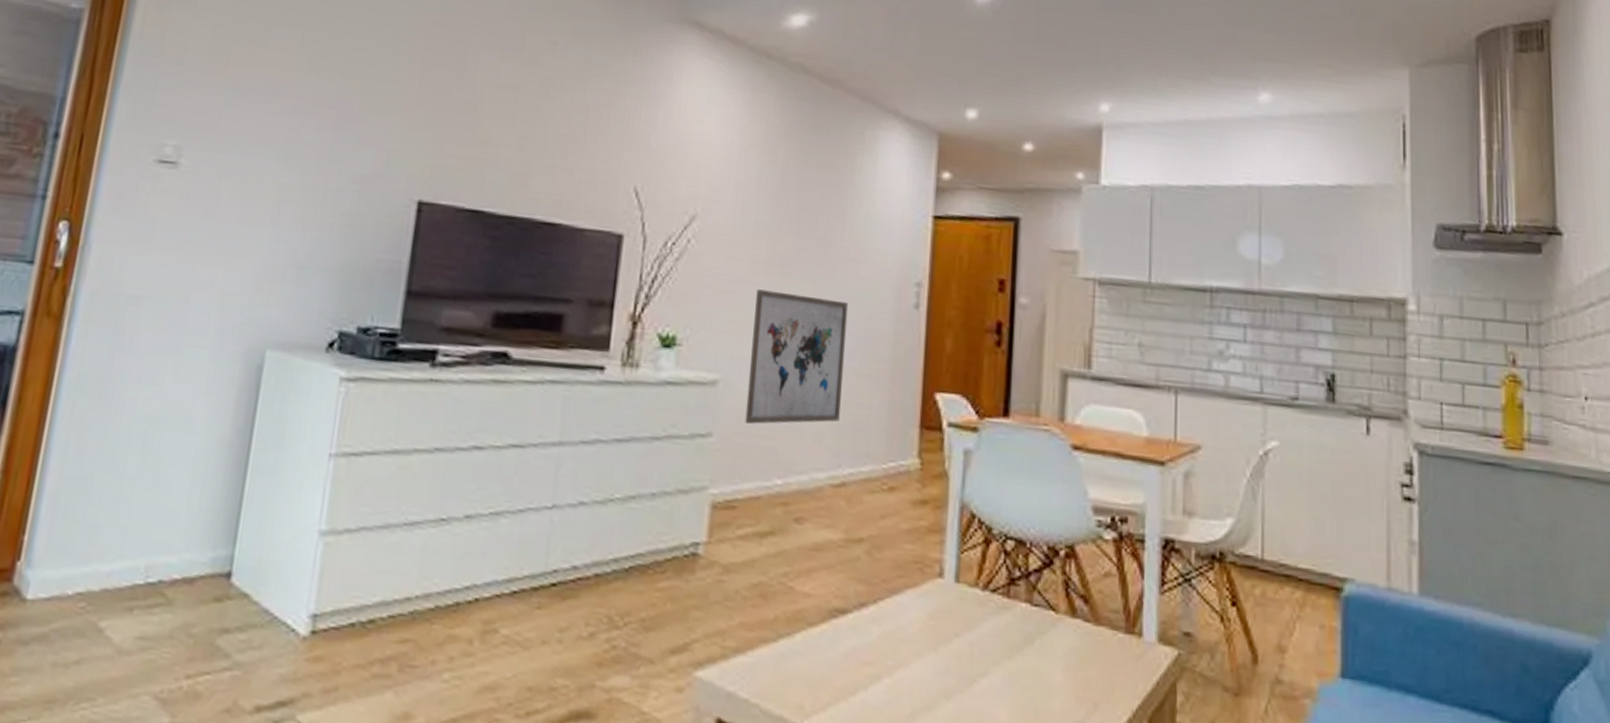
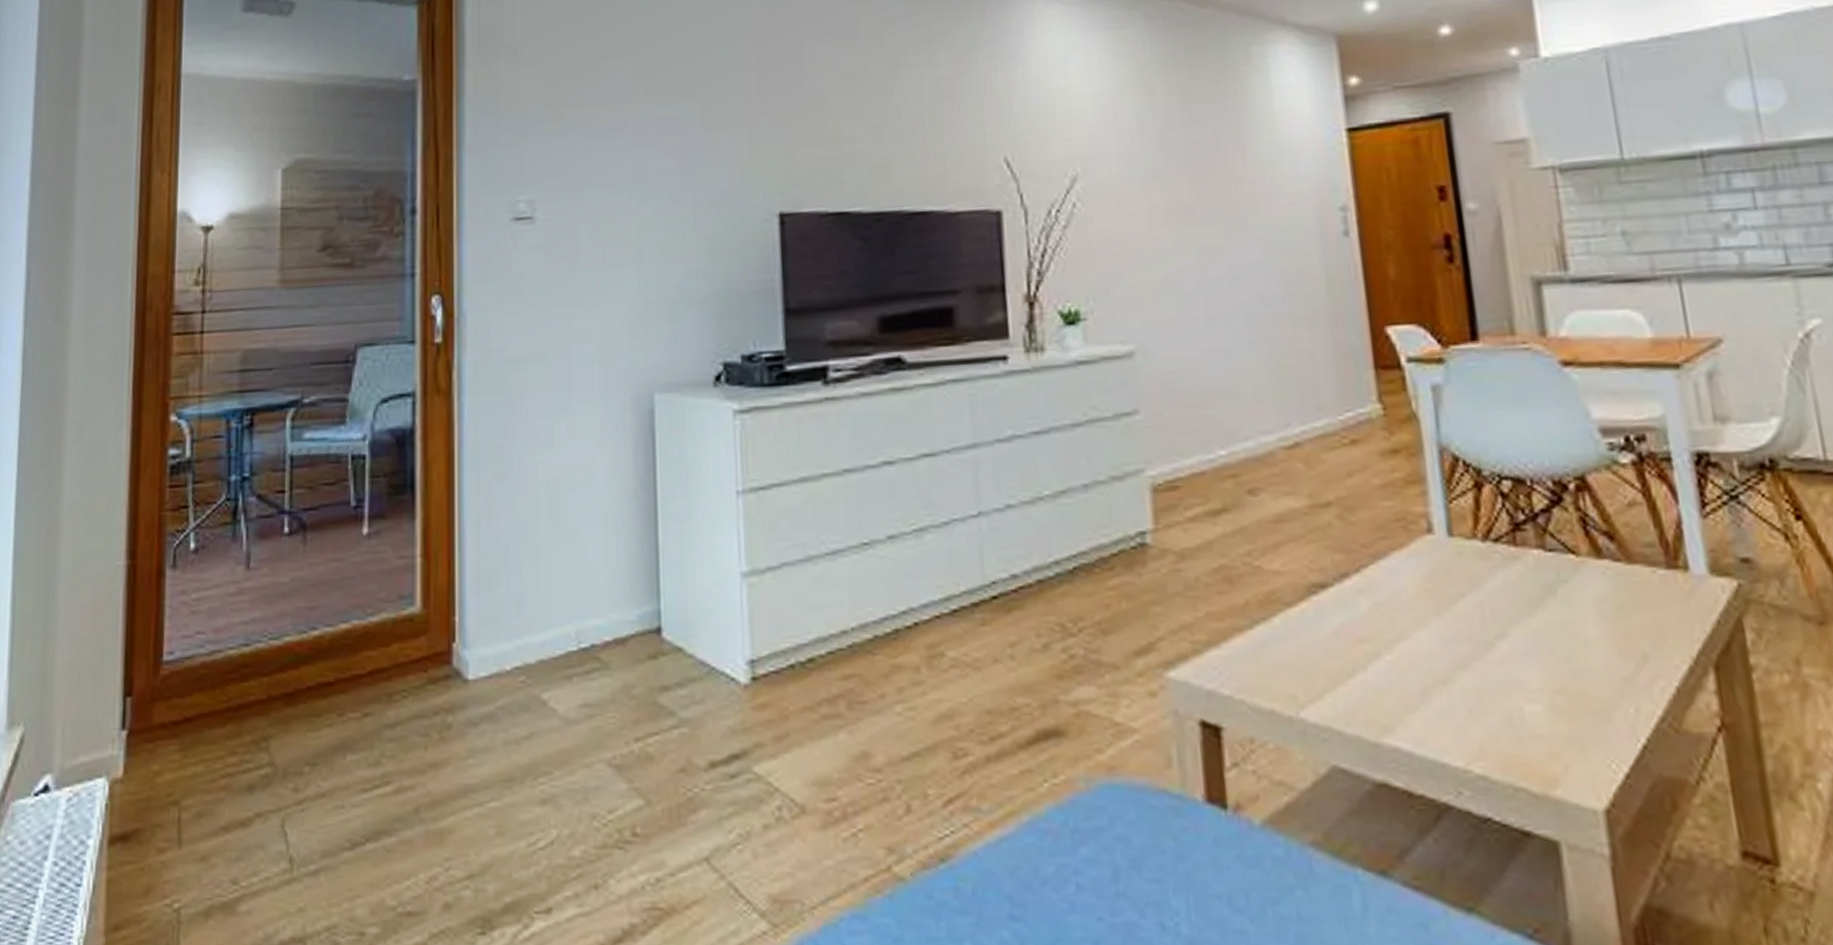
wall art: present [745,289,849,424] -> none [1159,242,1279,393]

